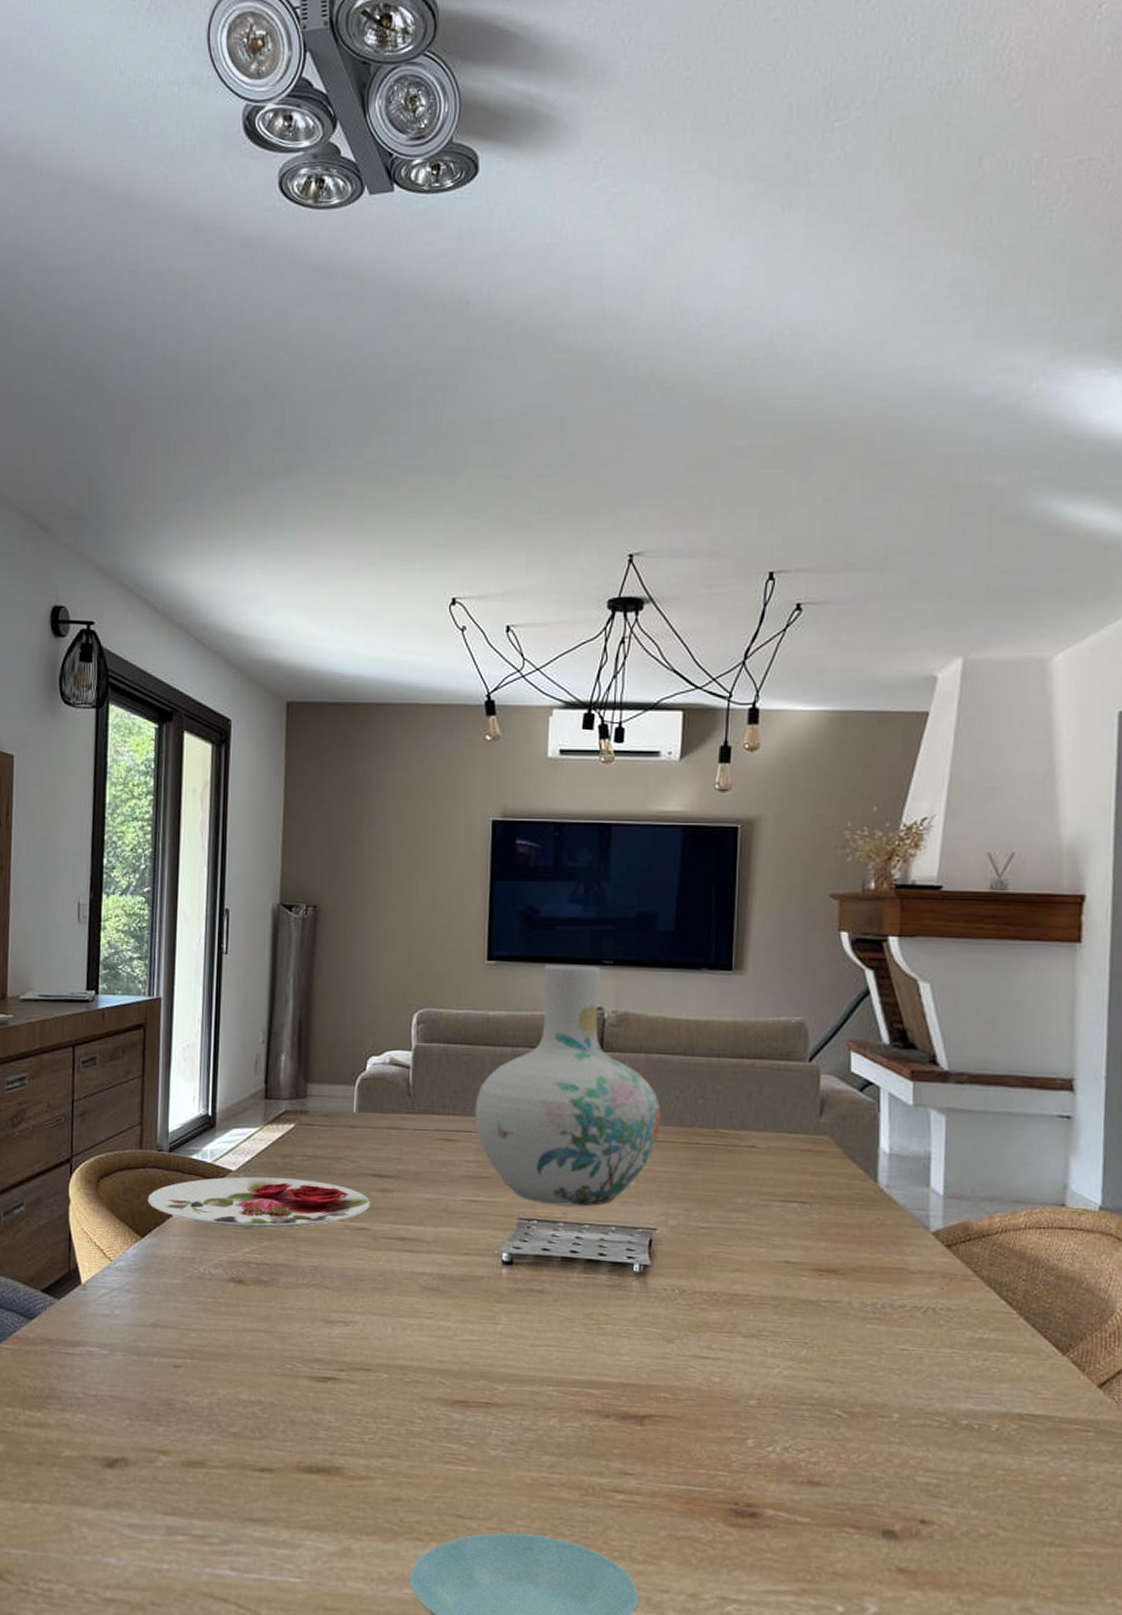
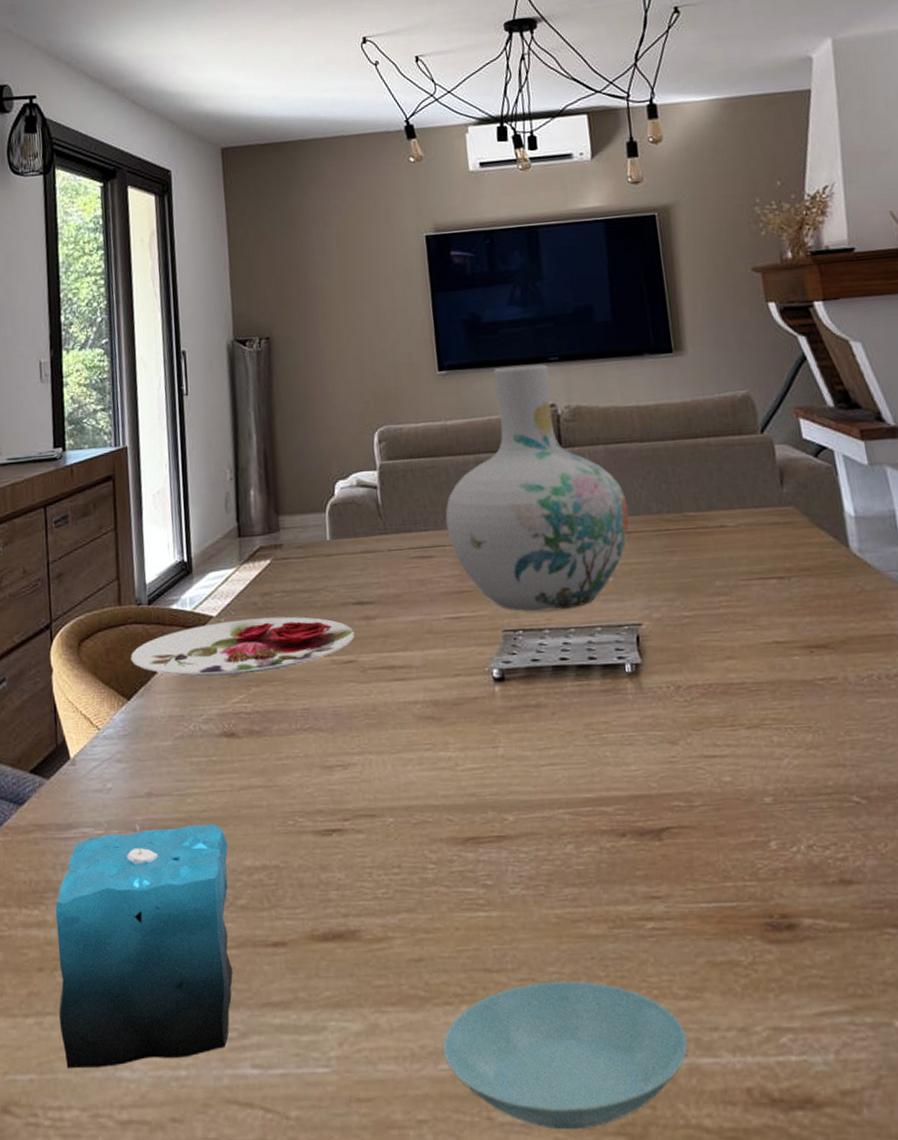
candle: none [53,1329,226,1554] -> present [55,800,234,1068]

